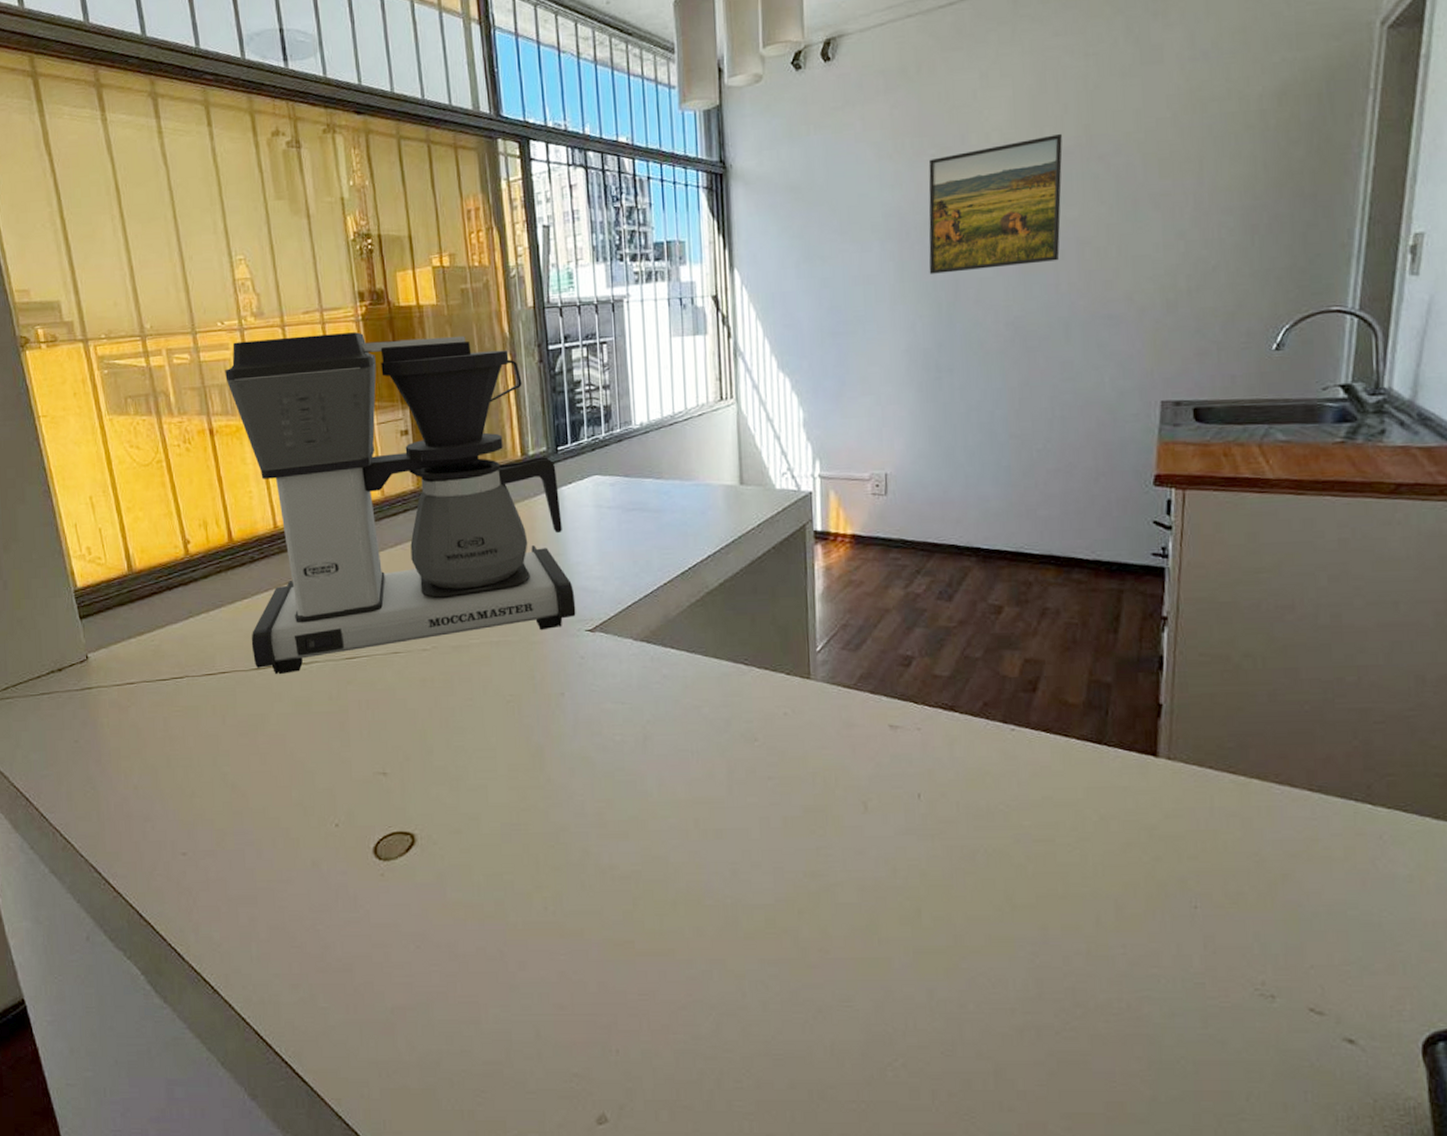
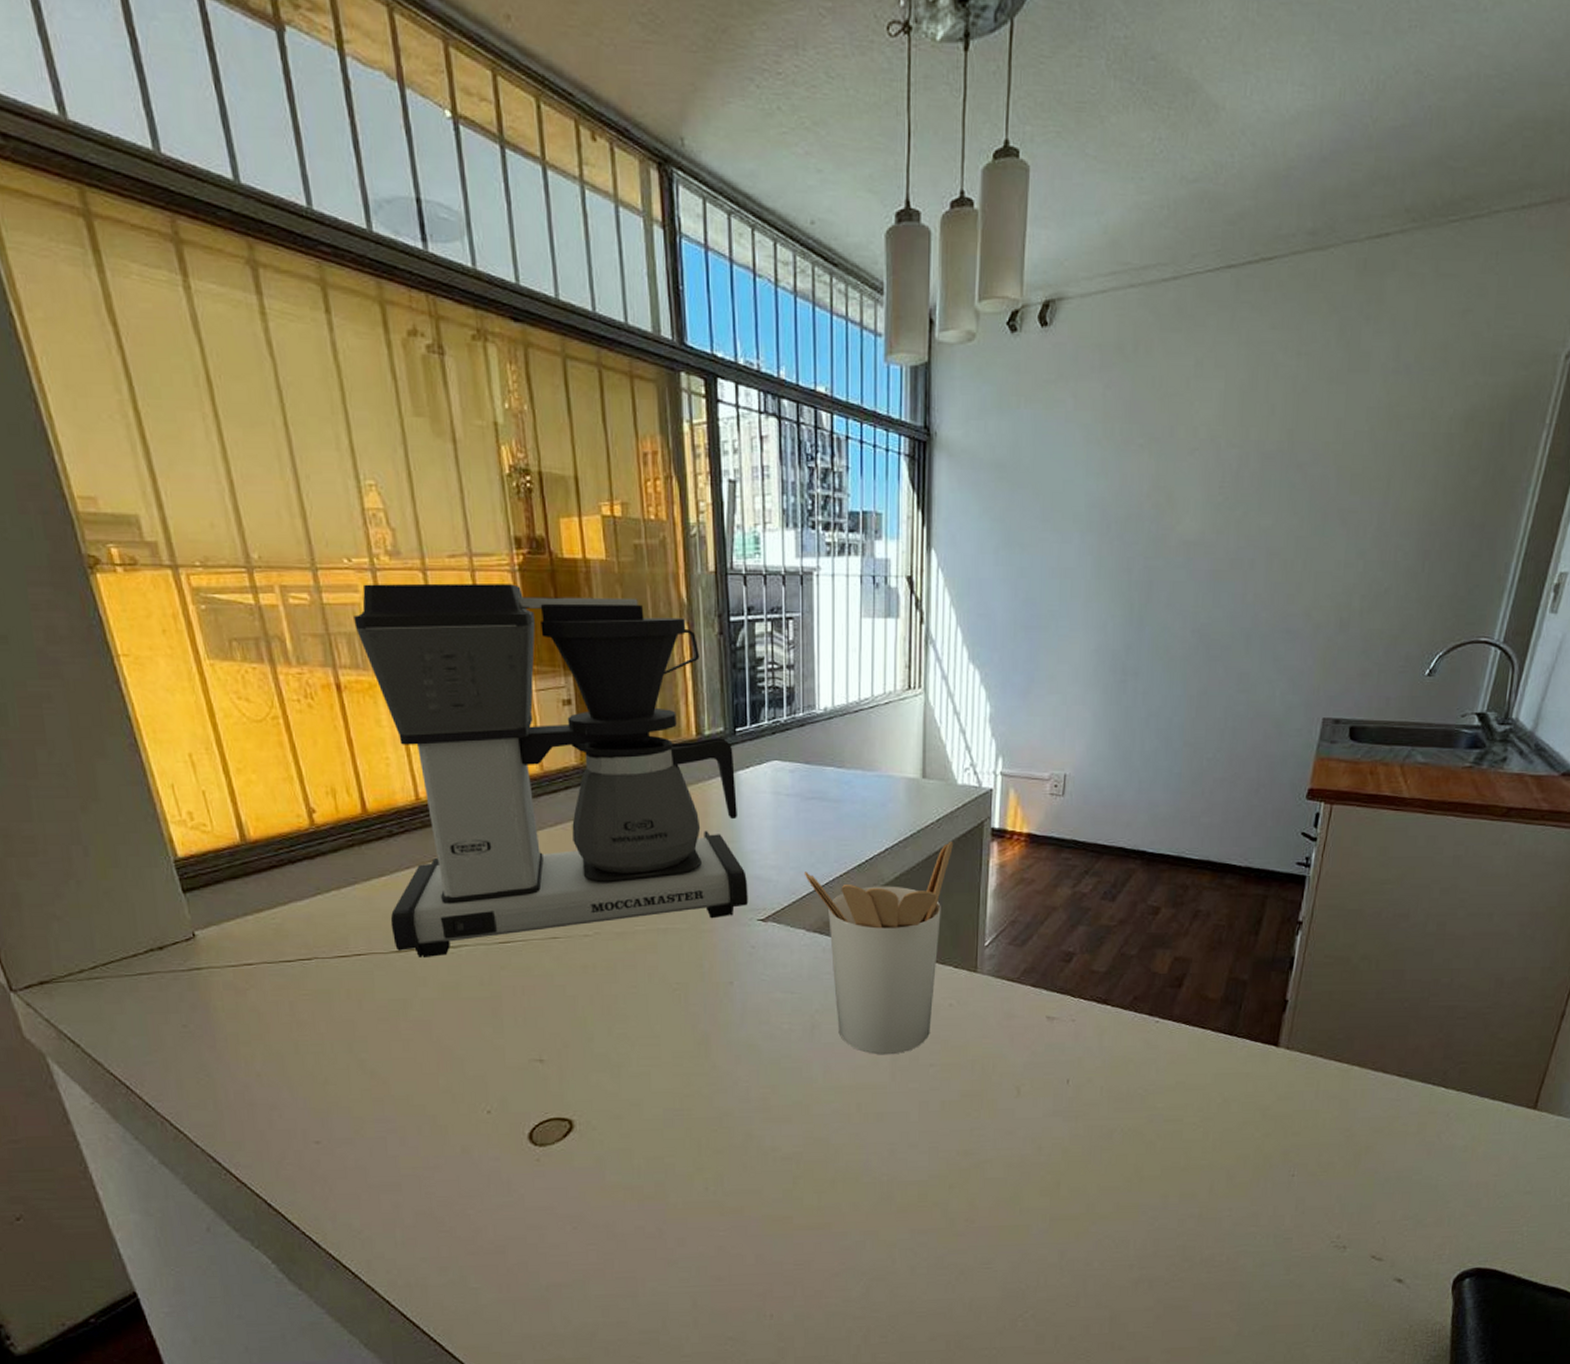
utensil holder: none [628,546,776,767] -> present [804,842,953,1055]
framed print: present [928,134,1063,274] -> none [1125,437,1266,573]

